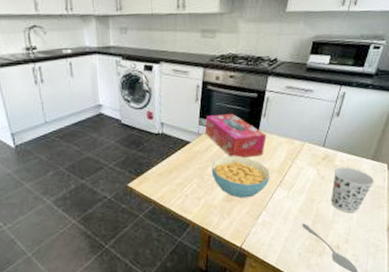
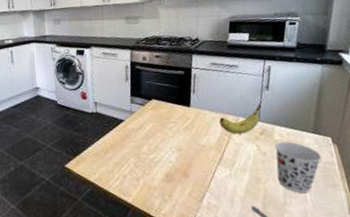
tissue box: present [204,113,267,158] -> none [136,90,199,135]
cereal bowl: present [211,155,270,198] -> none [147,132,209,178]
fruit: none [286,129,330,159] -> present [219,103,262,134]

